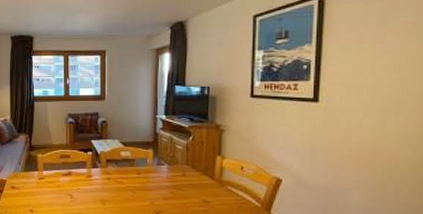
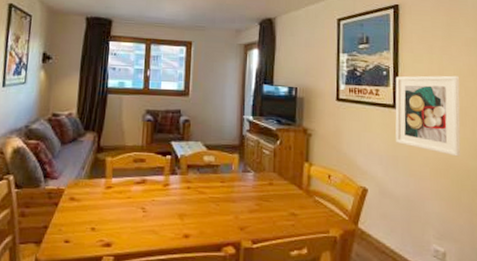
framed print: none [315,64,395,148] -> present [395,75,461,157]

